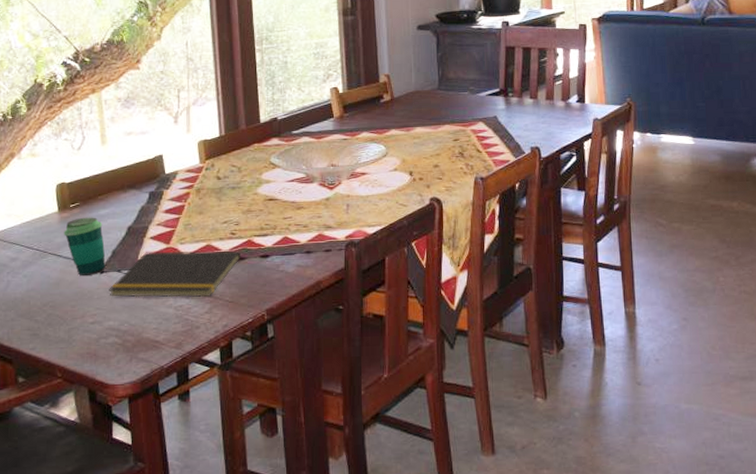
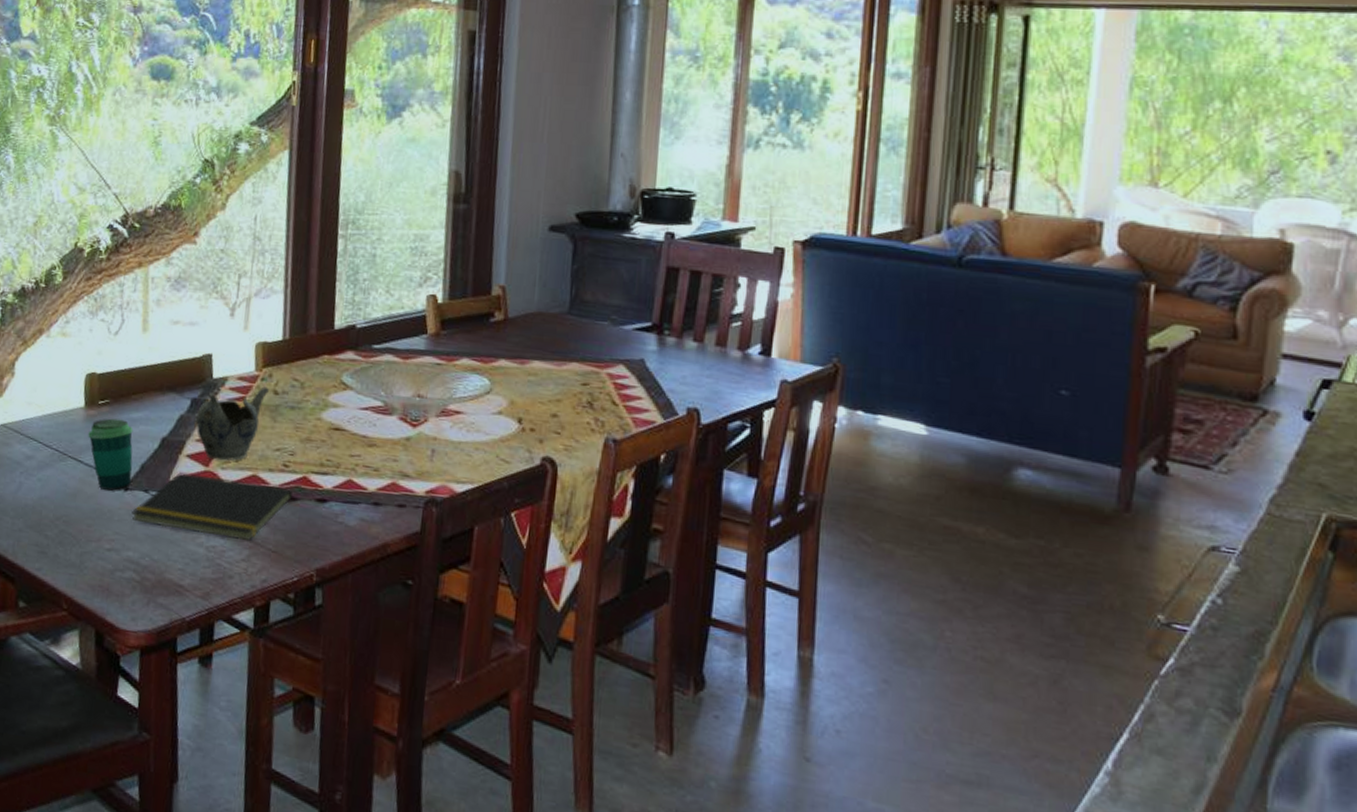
teapot: none [155,174,213,238] -> present [196,386,269,461]

